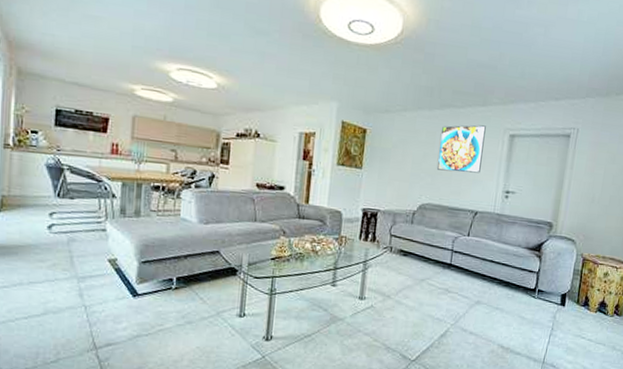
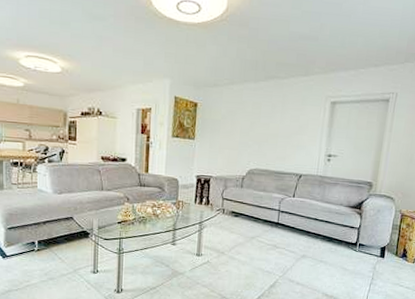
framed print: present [436,125,486,173] -> none [263,94,308,139]

